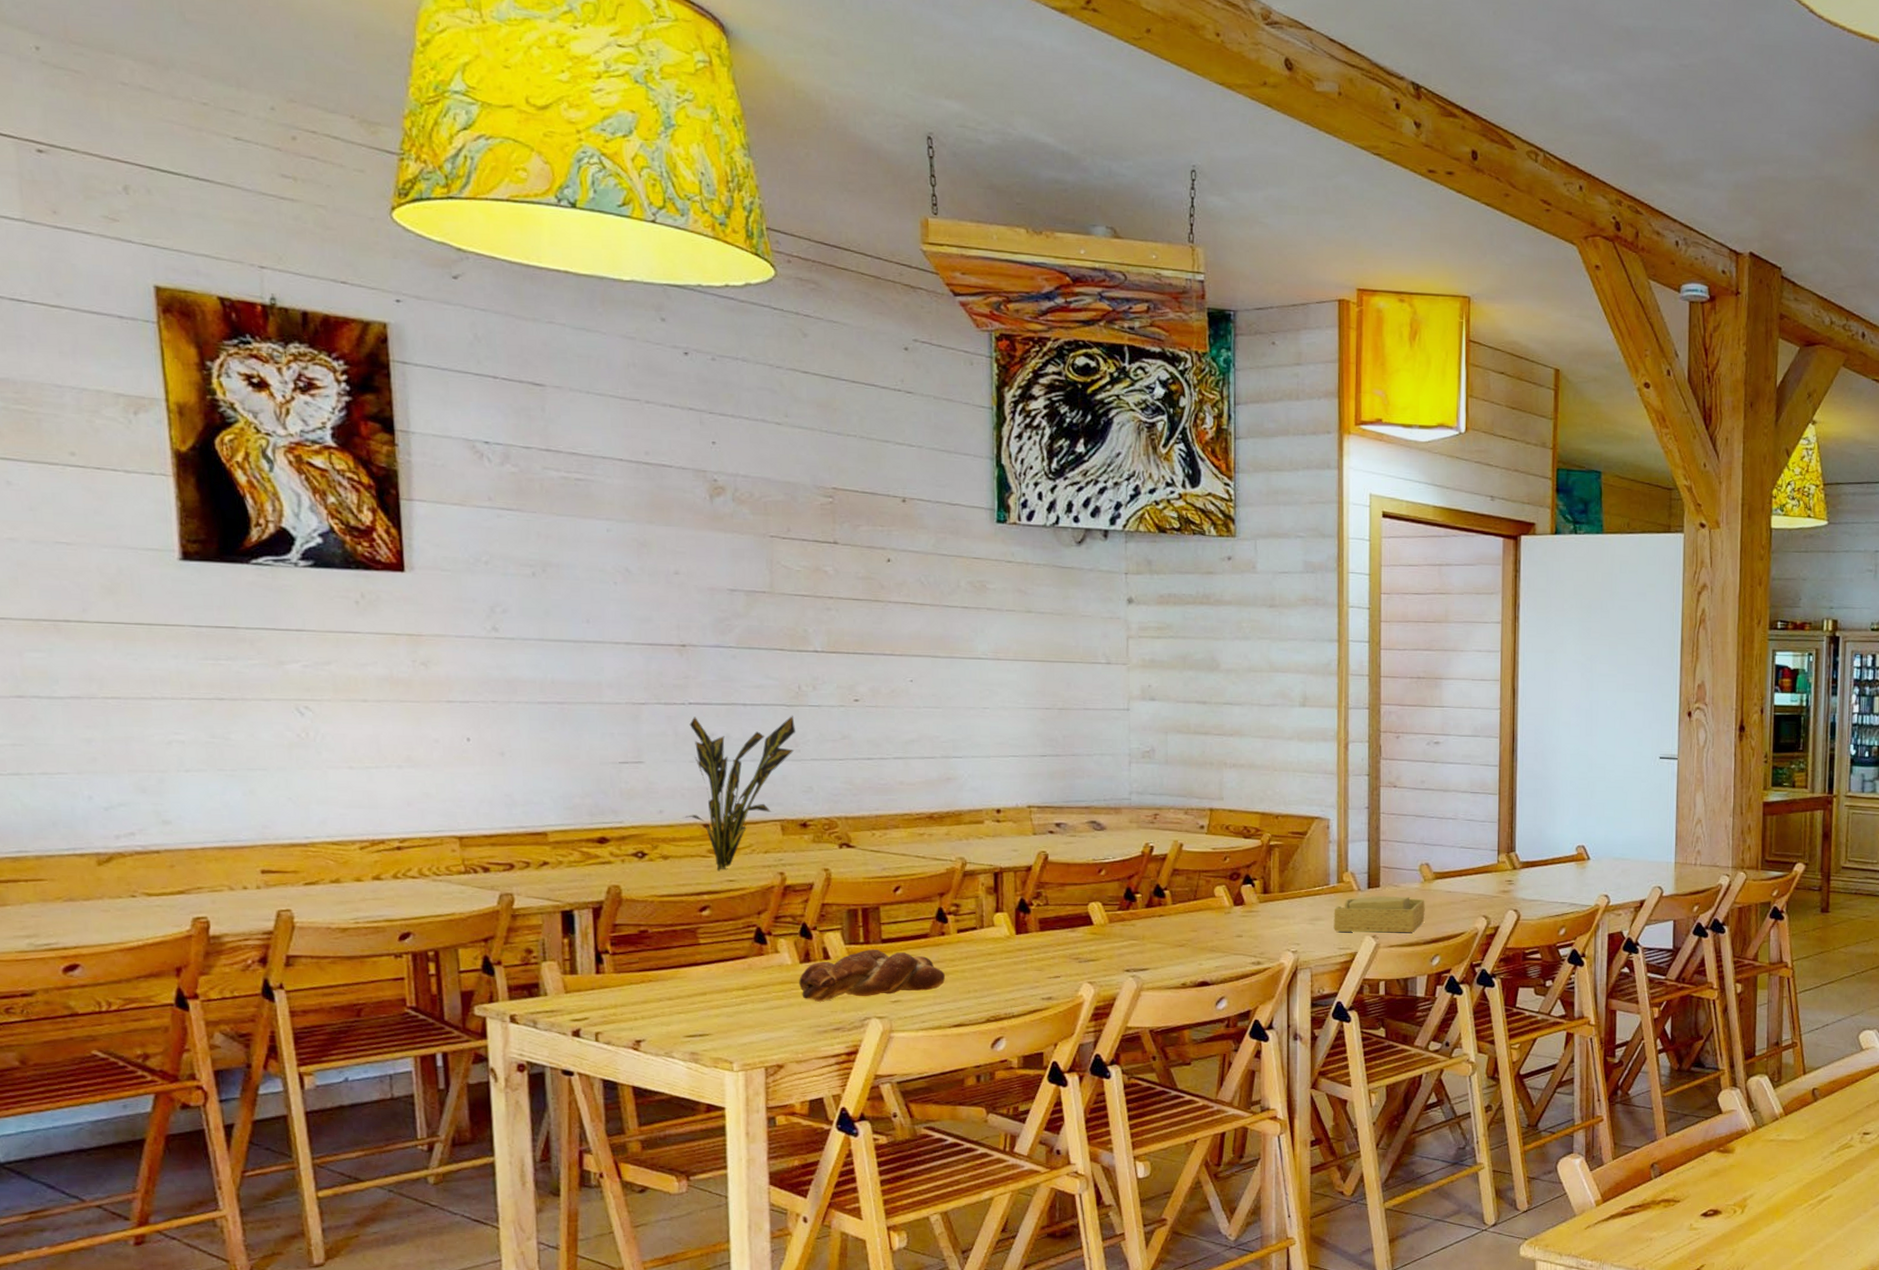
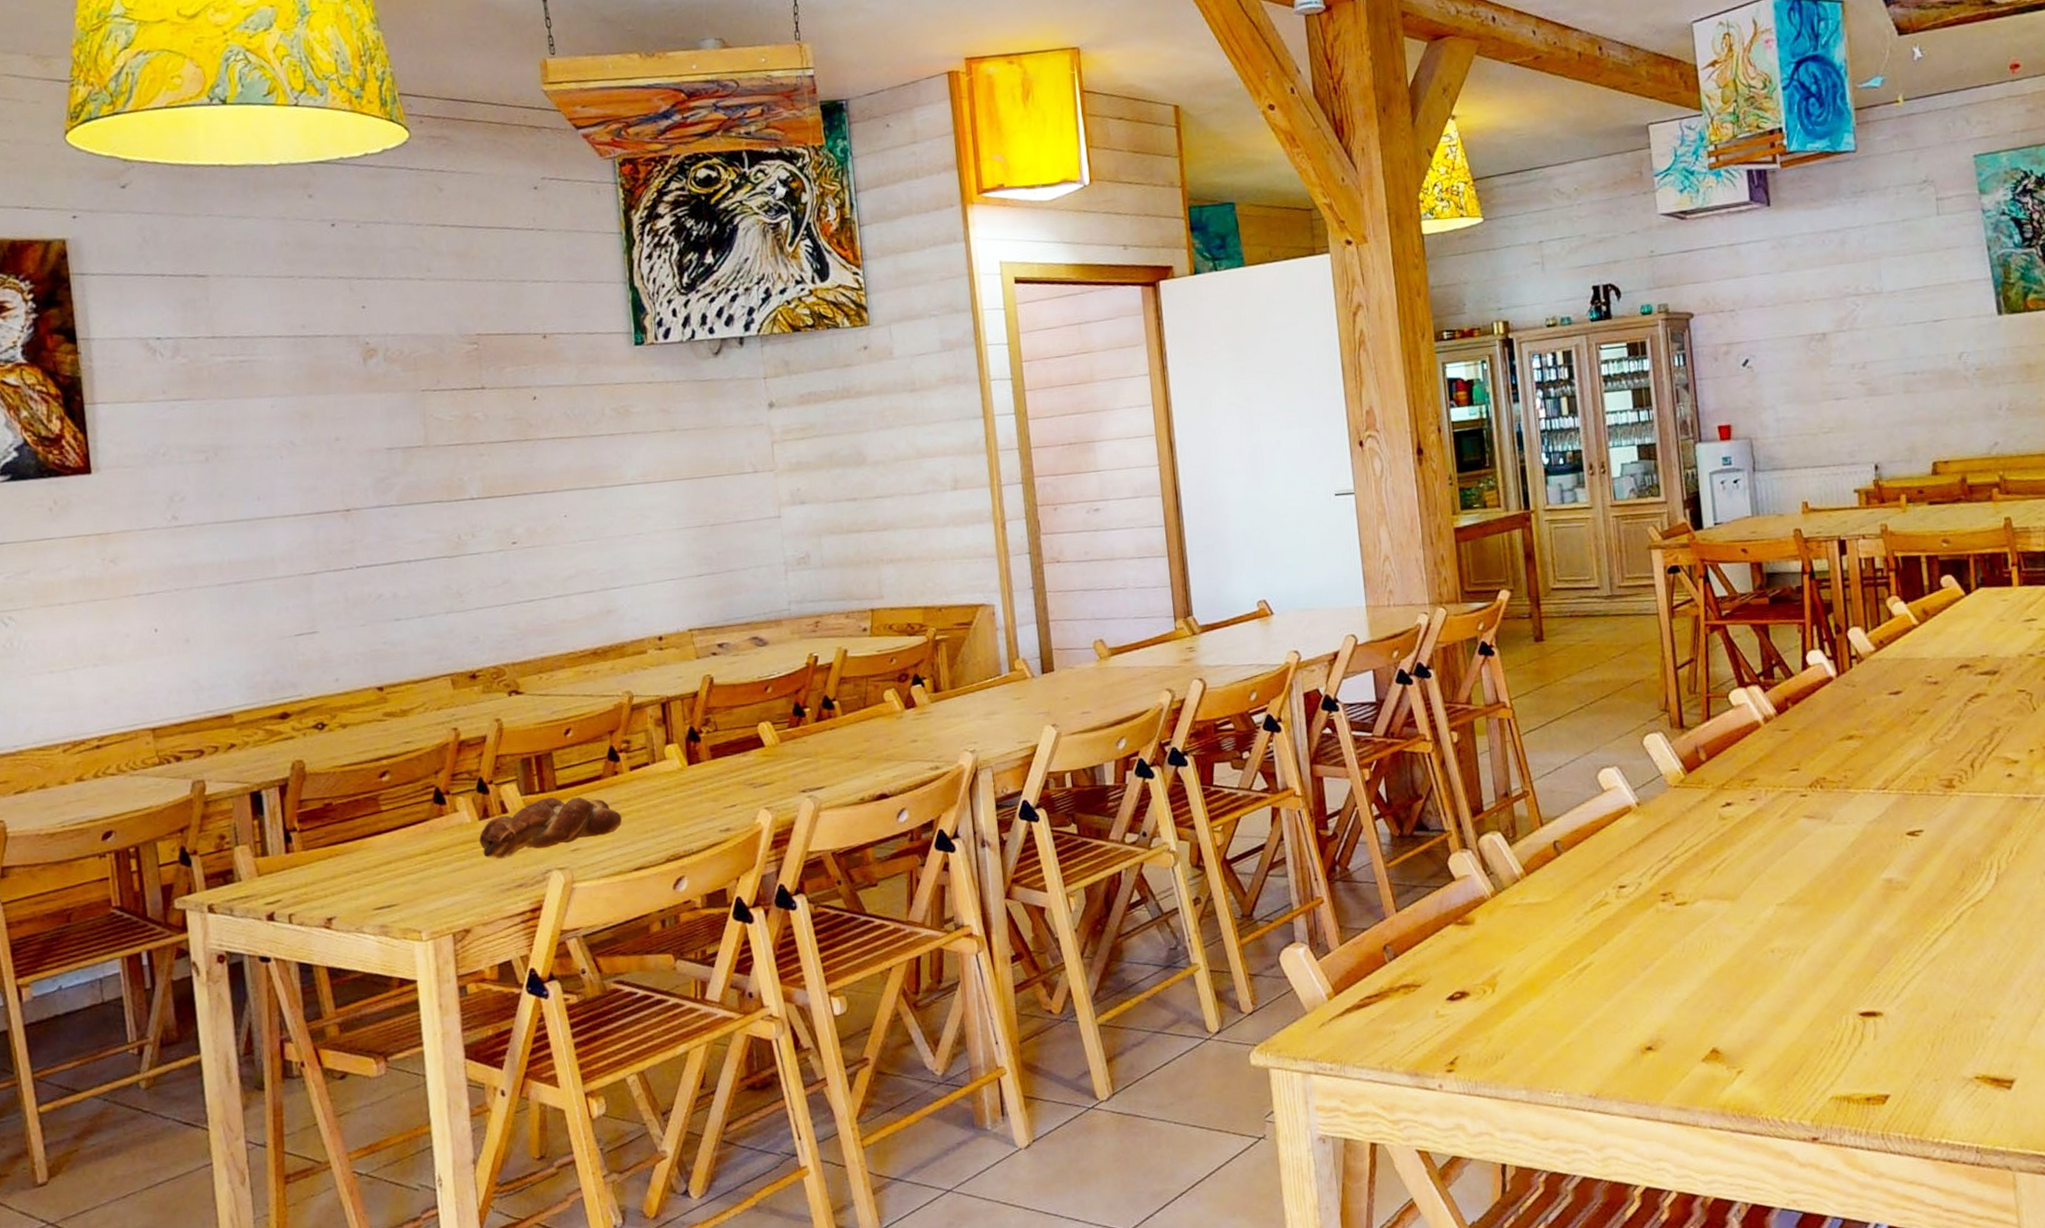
decorative plant: present [683,715,796,871] -> none [358,566,459,734]
napkin holder: present [1334,896,1425,933] -> none [1009,678,1105,725]

